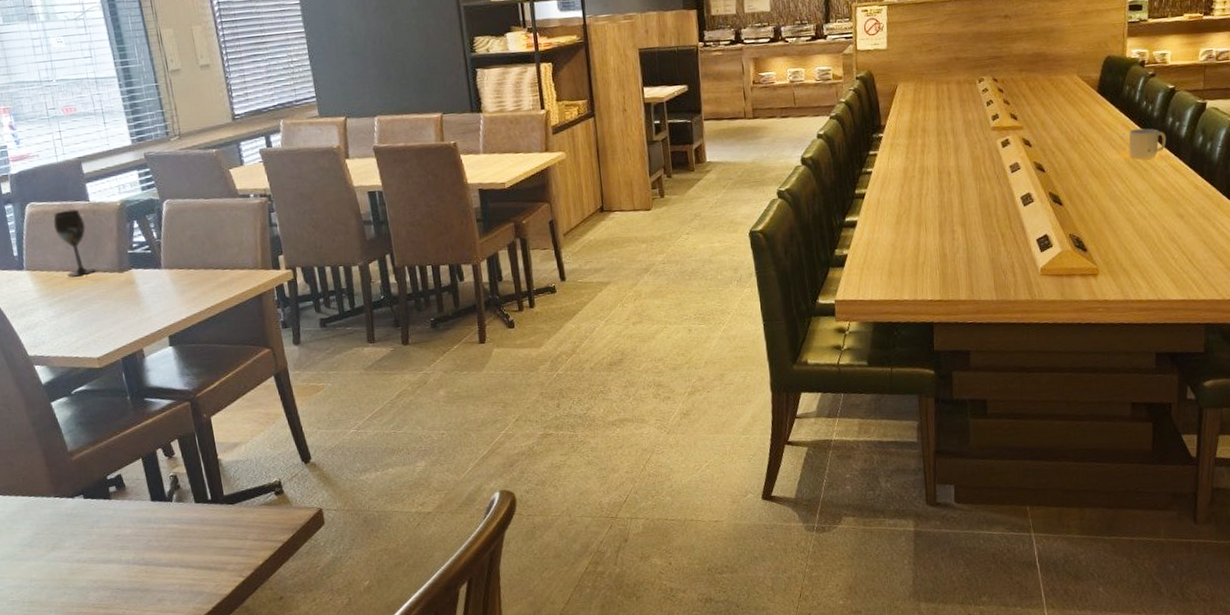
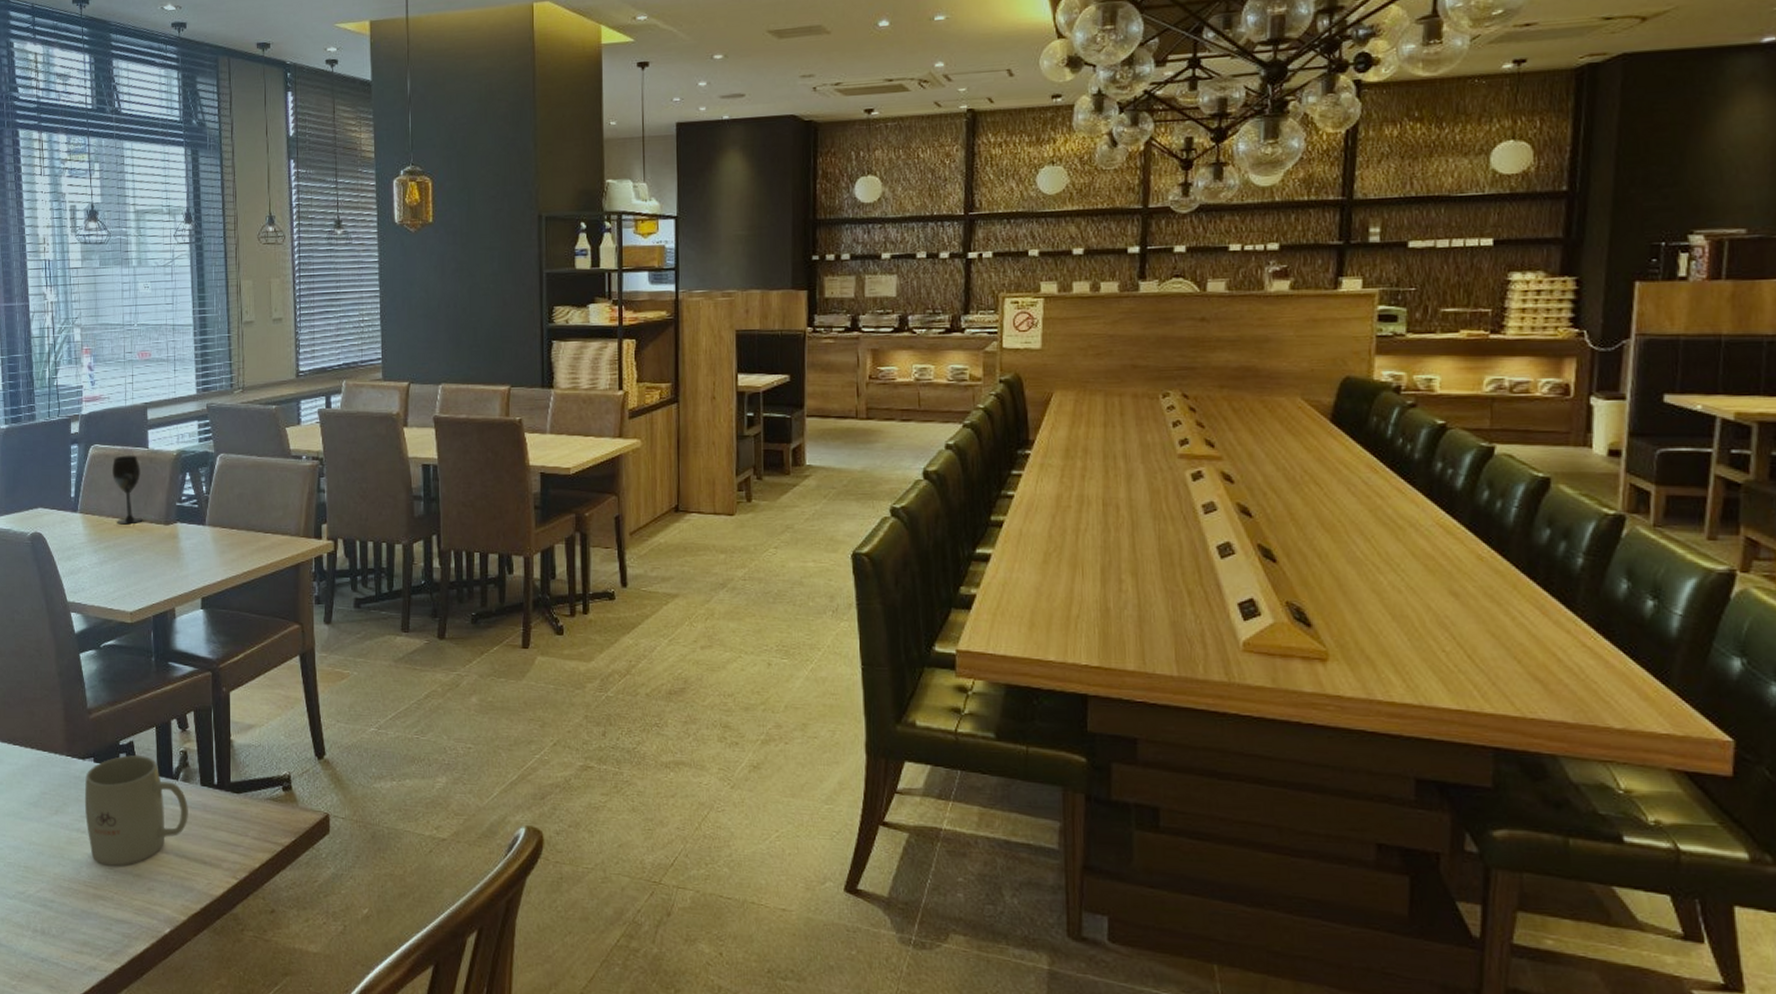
mug: none [77,485,188,587] -> present [84,755,188,866]
mug: present [1128,128,1167,161] -> none [1375,473,1434,515]

